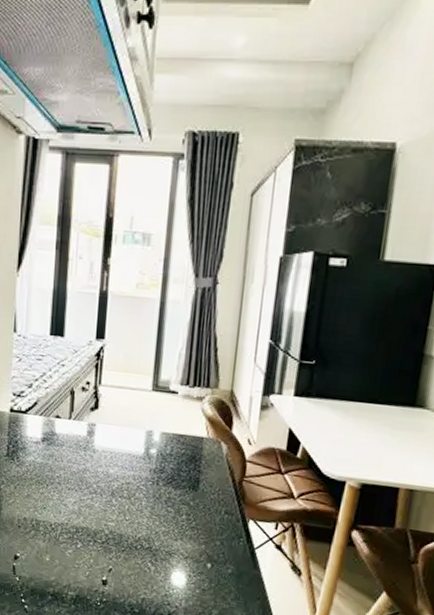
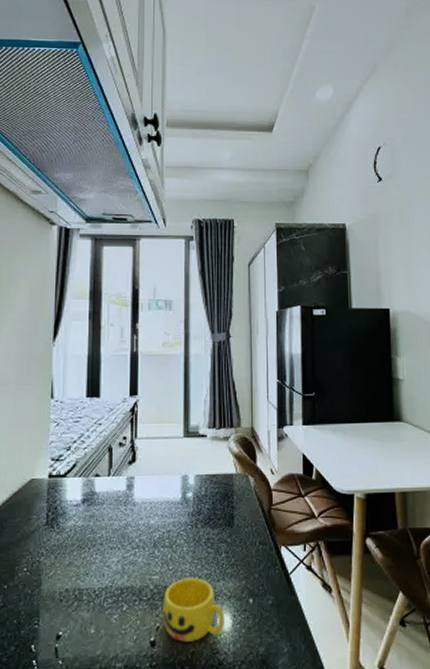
cup: none [115,530,180,590] -> present [162,578,226,642]

